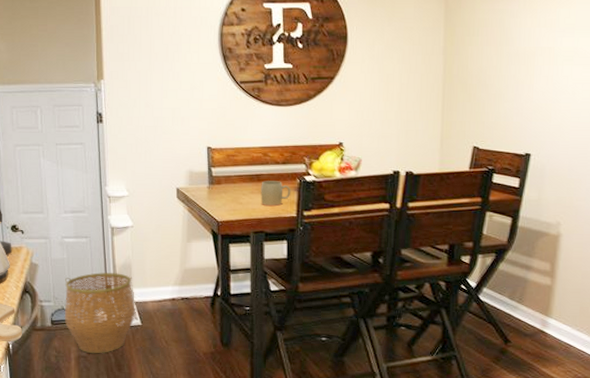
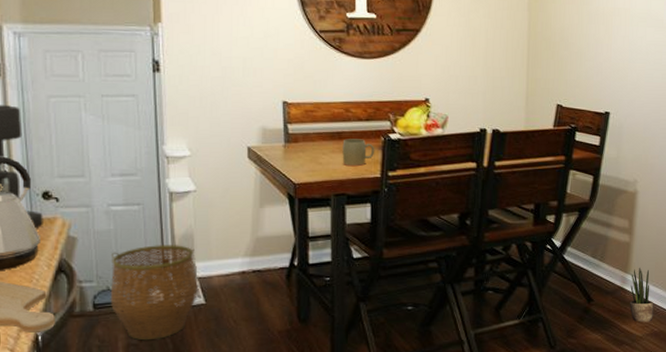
potted plant: none [550,312,578,367] -> present [630,268,654,322]

